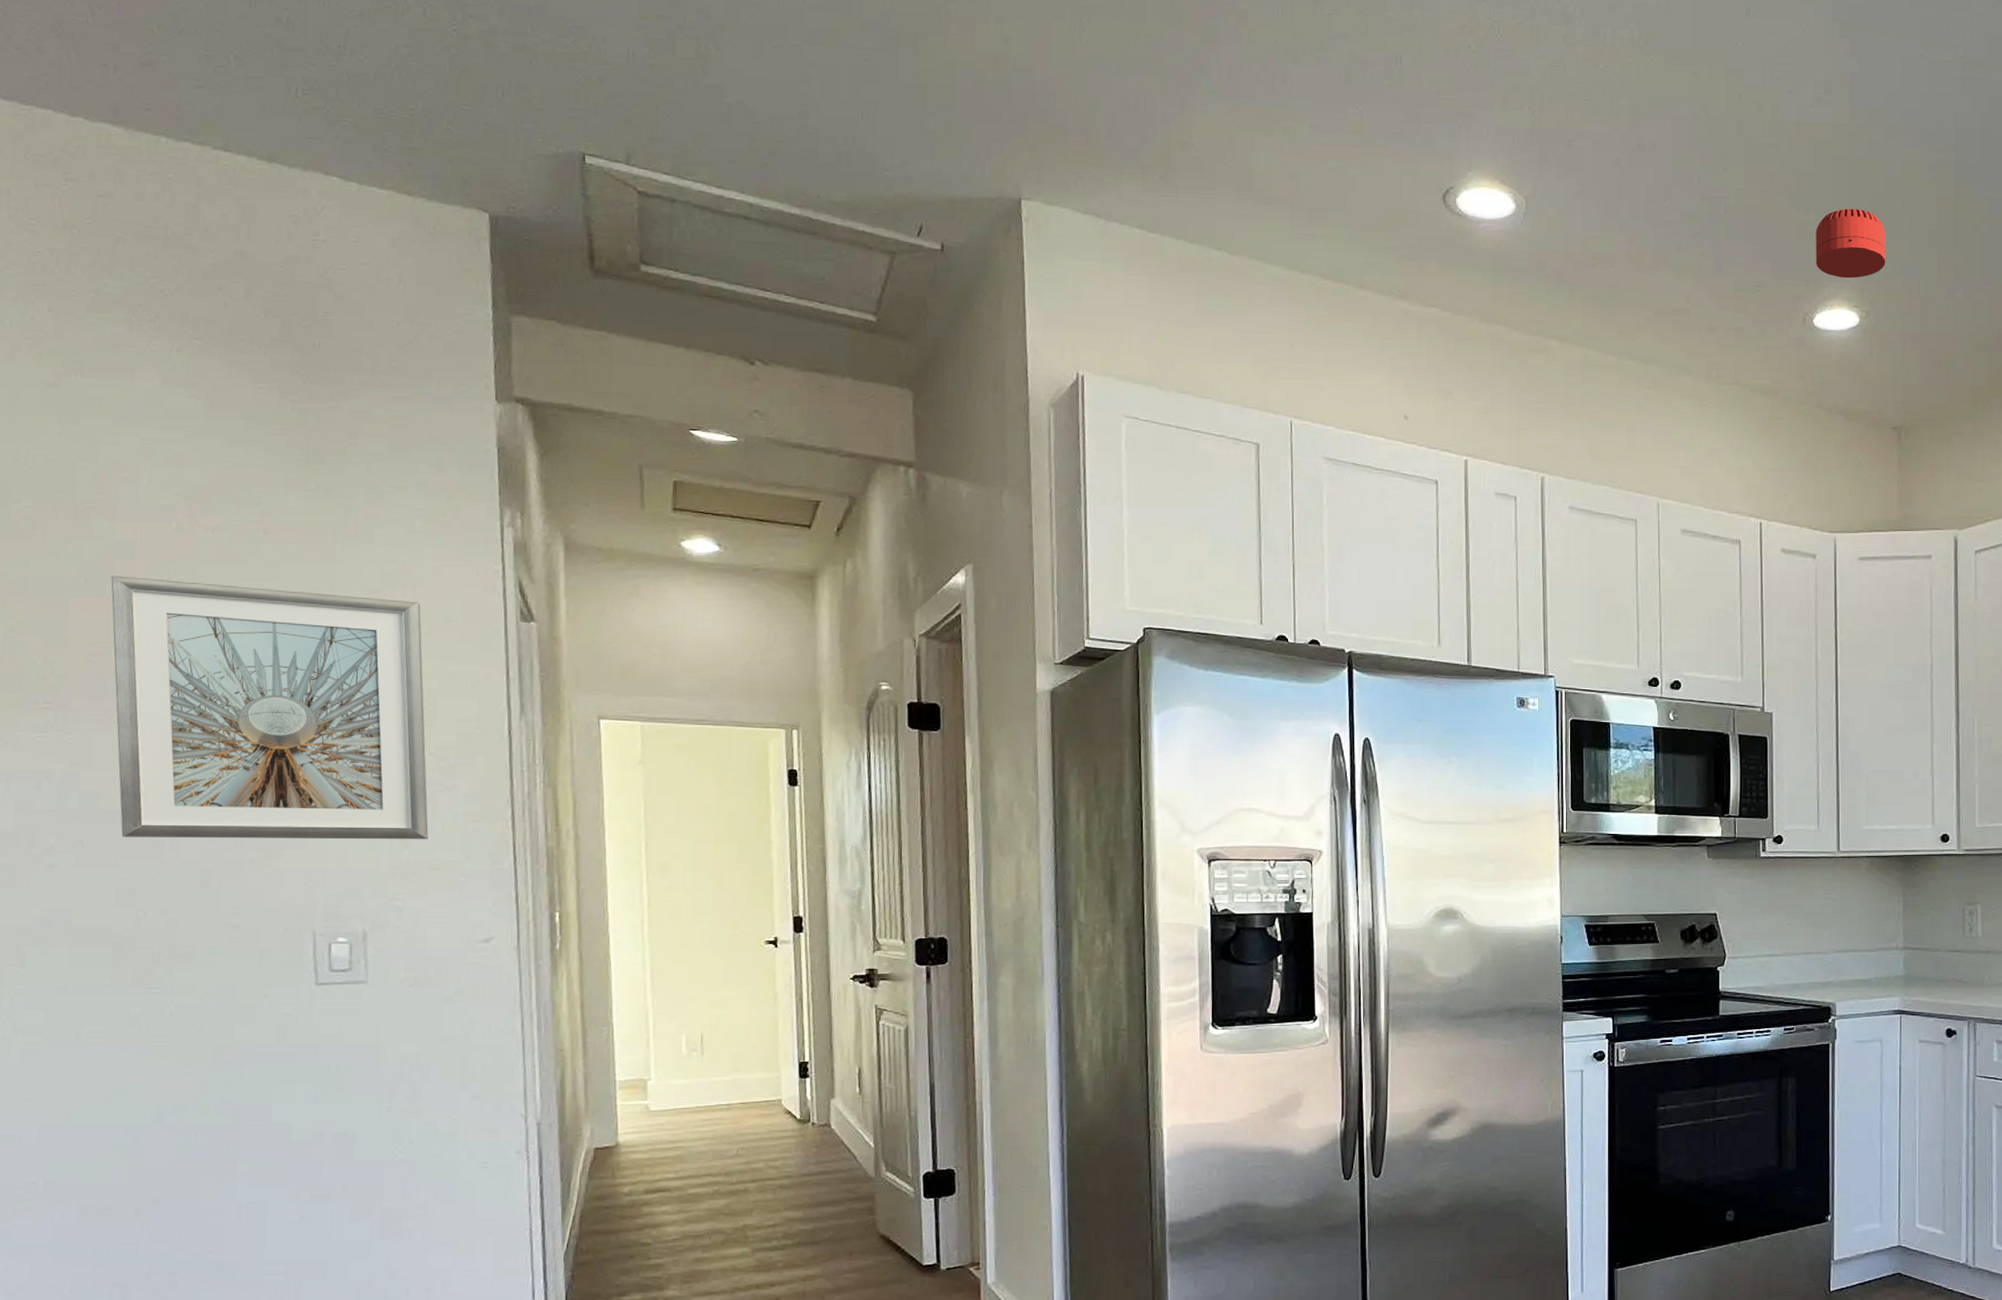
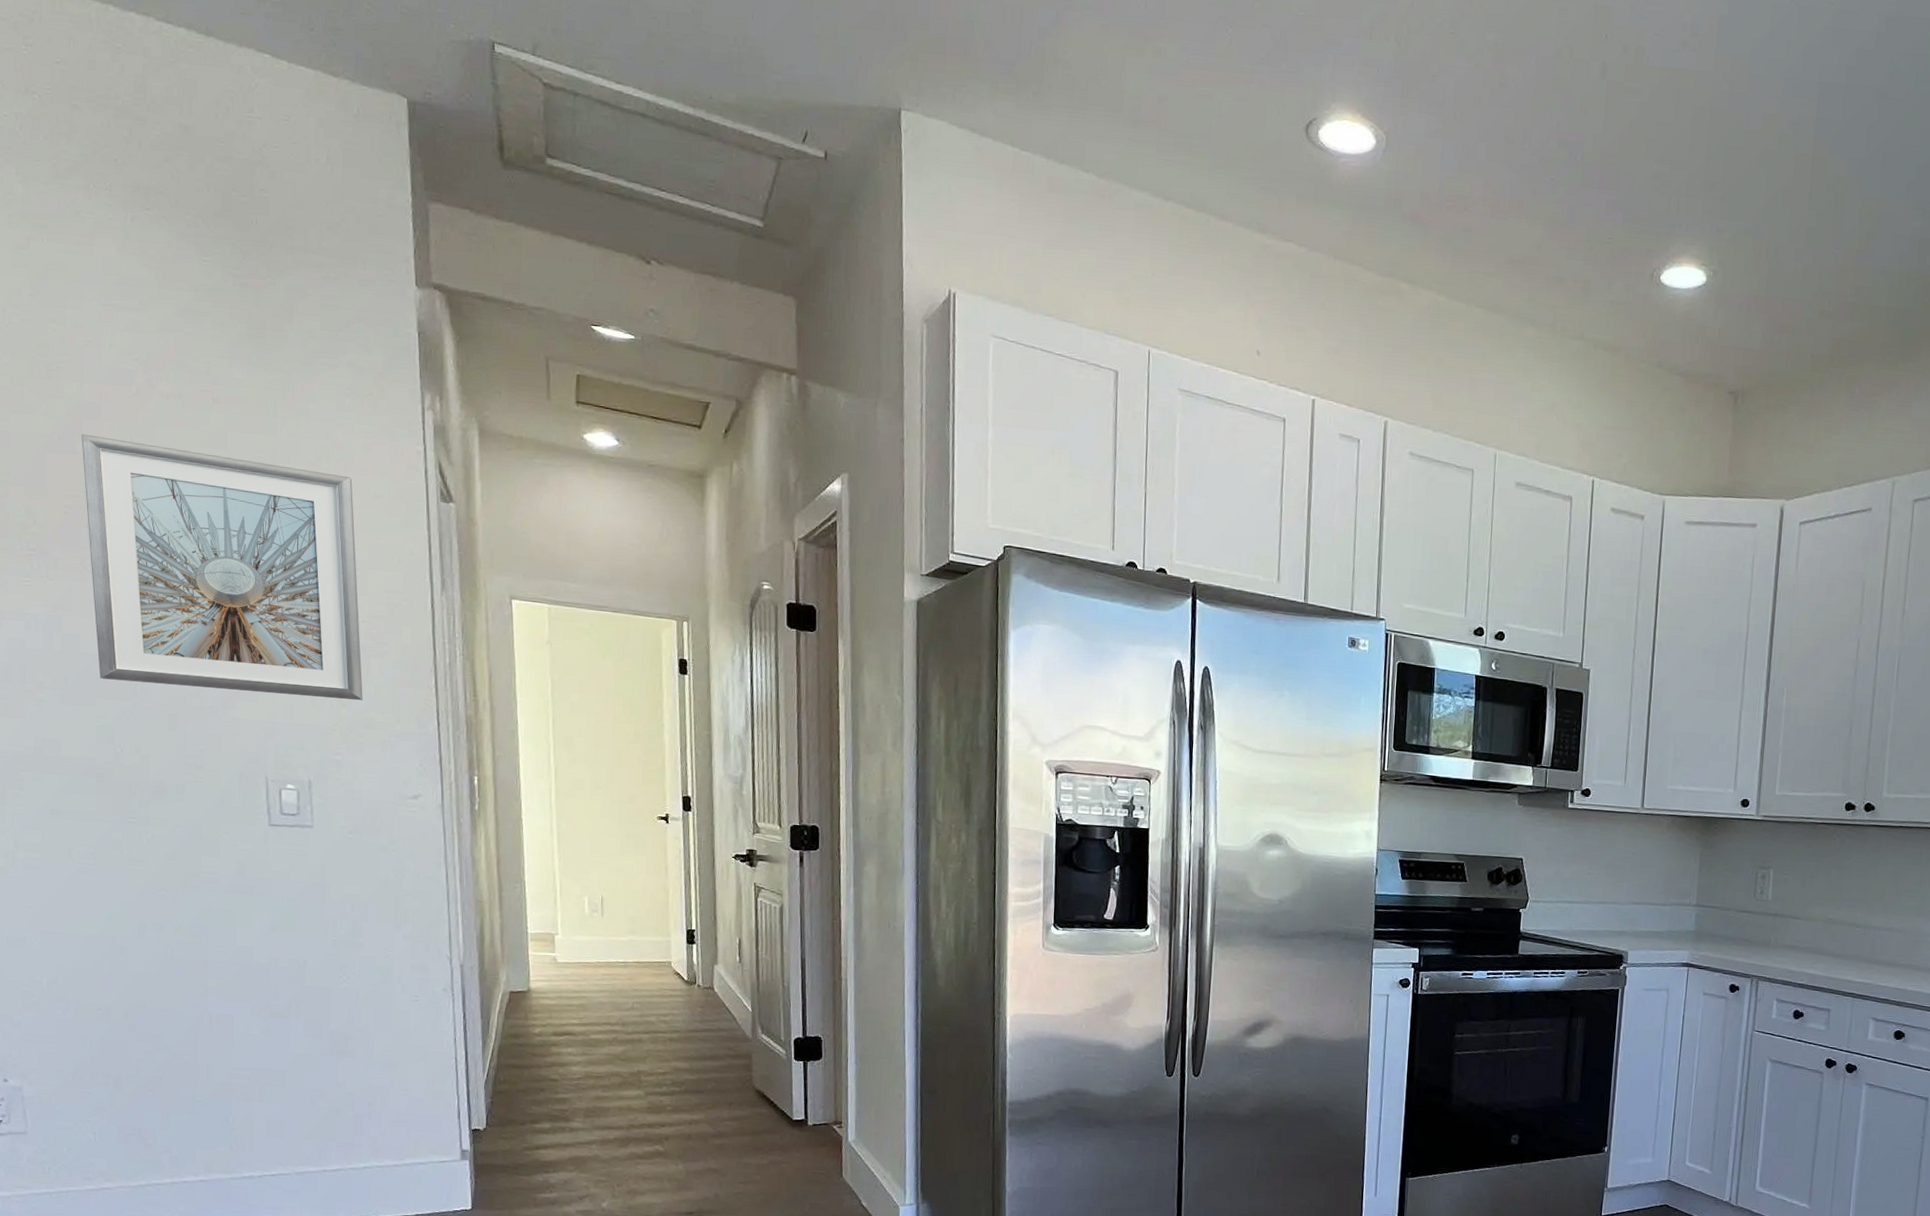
smoke detector: present [1816,208,1886,279] -> none [1668,161,1741,236]

